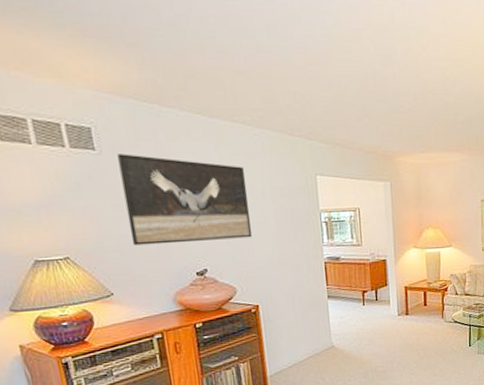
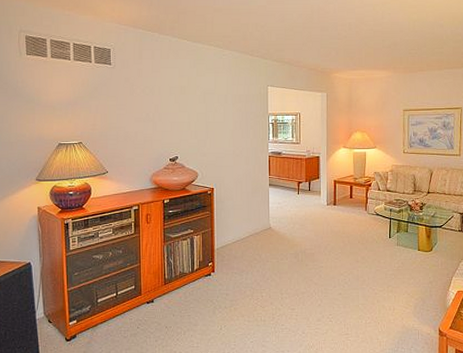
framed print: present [117,154,253,246] -> none [126,68,215,136]

